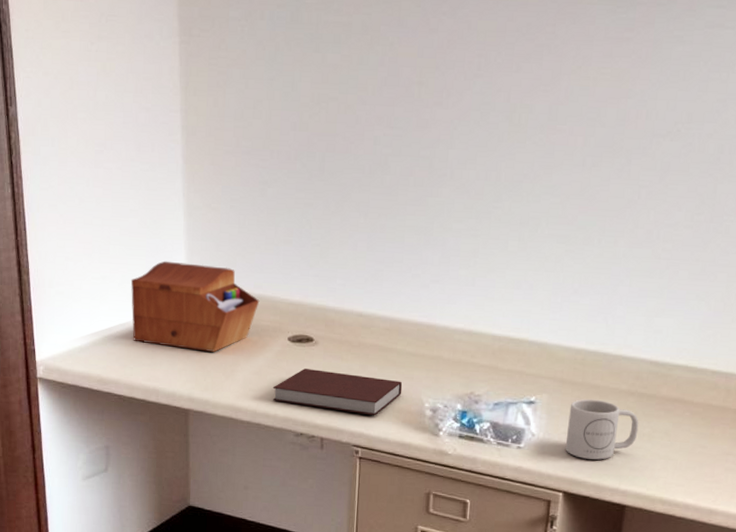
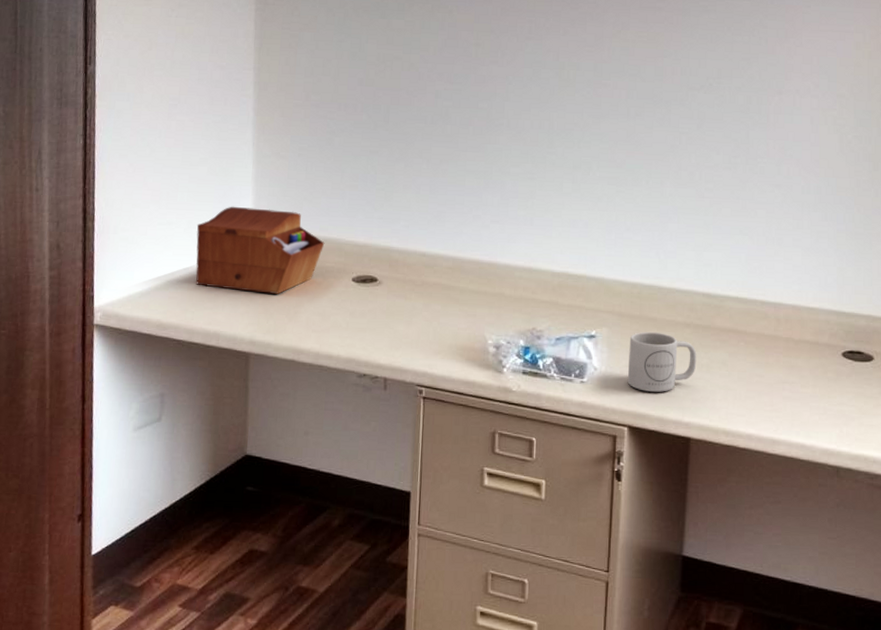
notebook: present [272,368,403,416] -> none [336,308,466,354]

